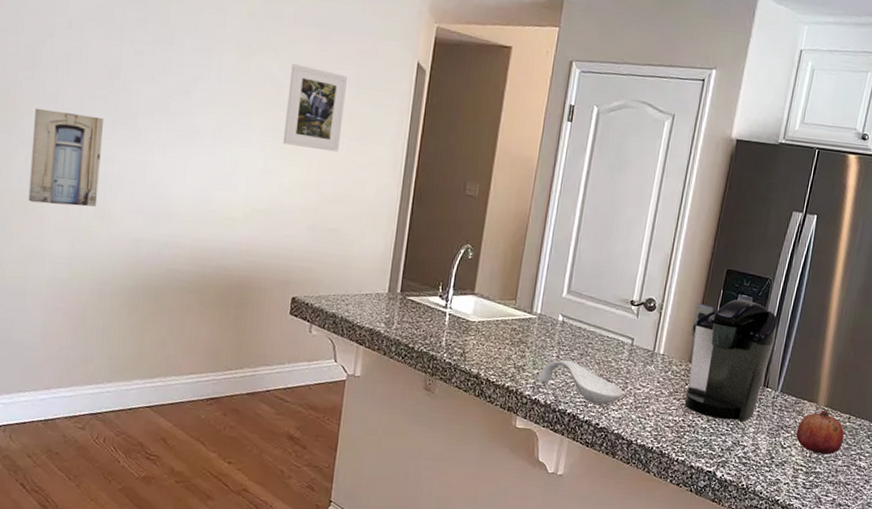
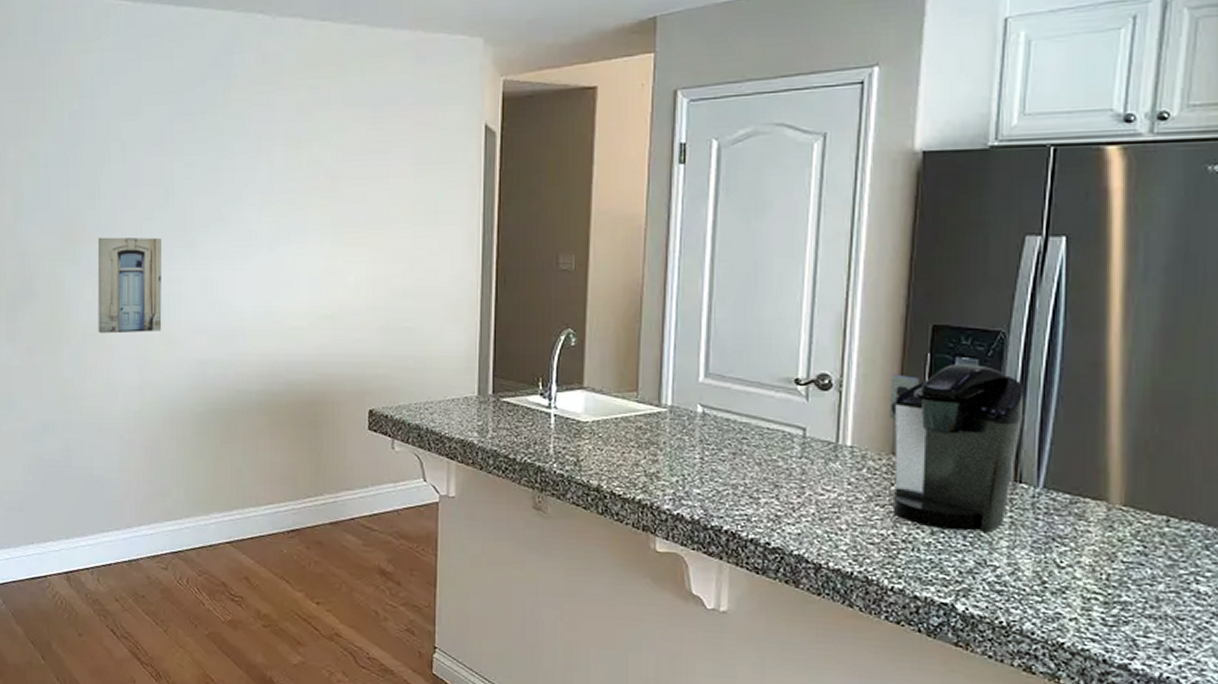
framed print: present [282,64,347,152] -> none [343,149,406,241]
spoon rest: present [538,359,624,405] -> none [678,461,800,517]
fruit: present [796,410,845,455] -> none [1078,510,1163,576]

